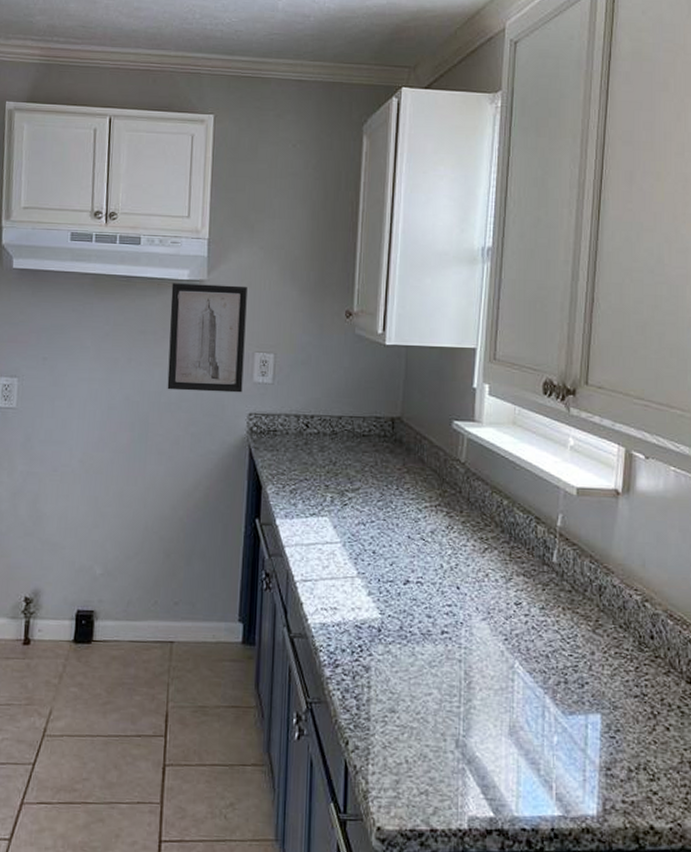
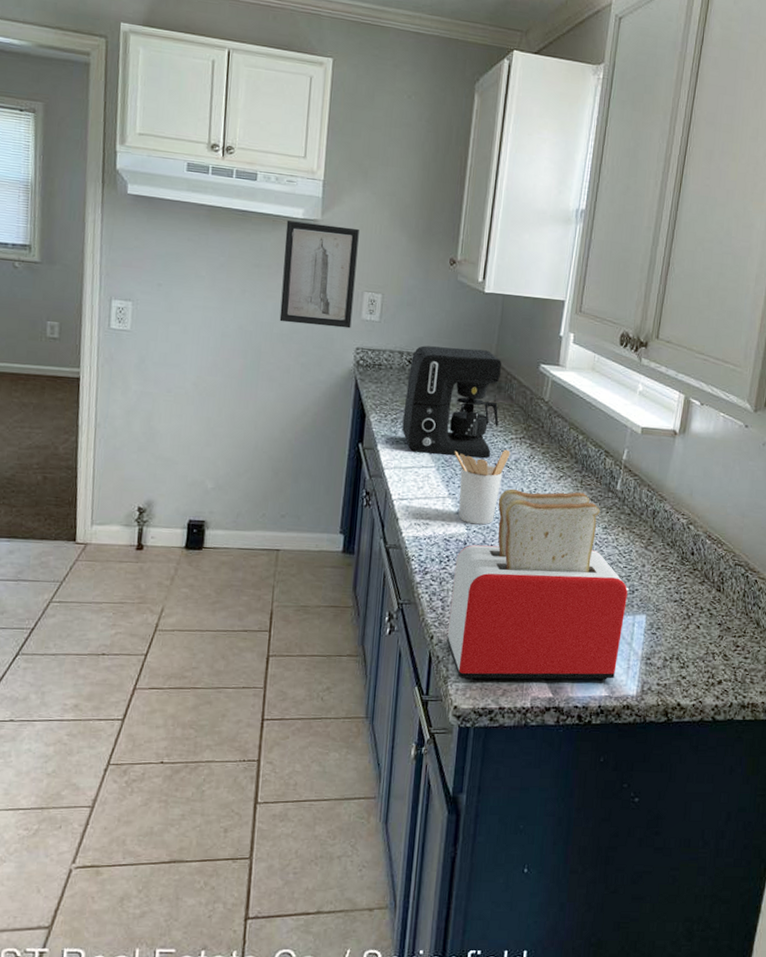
coffee maker: none [302,407,410,531] -> present [402,345,501,459]
utensil holder: none [361,520,425,608] -> present [454,449,511,525]
toaster: none [364,565,579,796] -> present [446,488,630,681]

